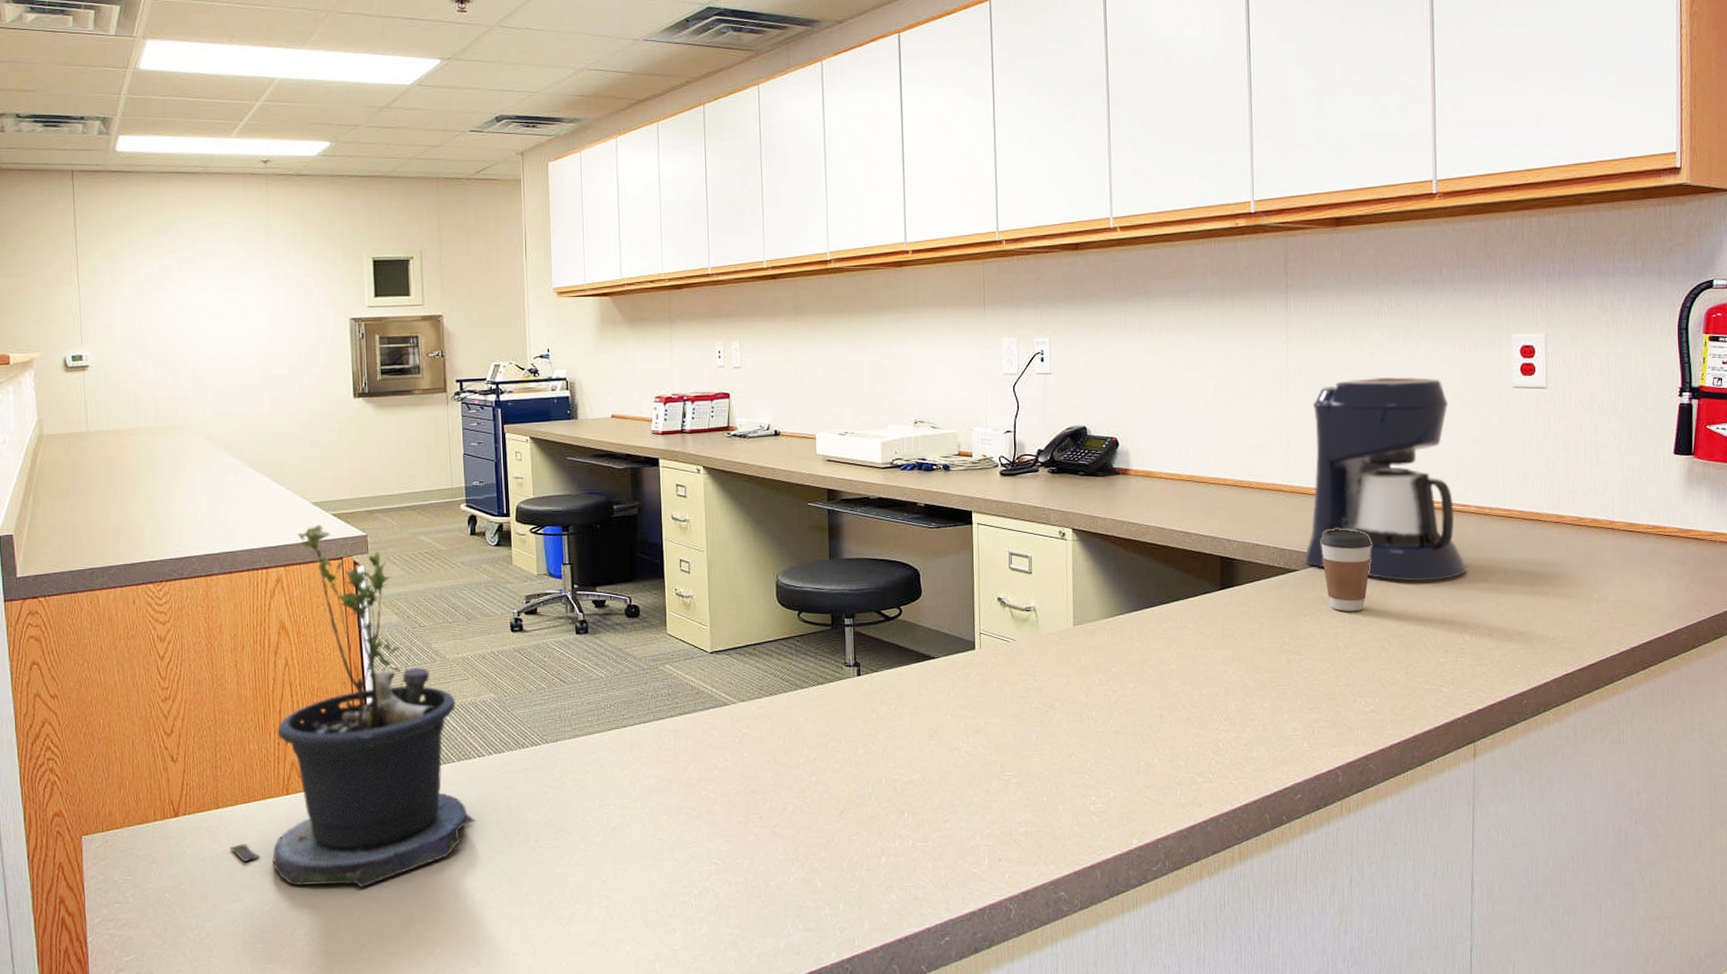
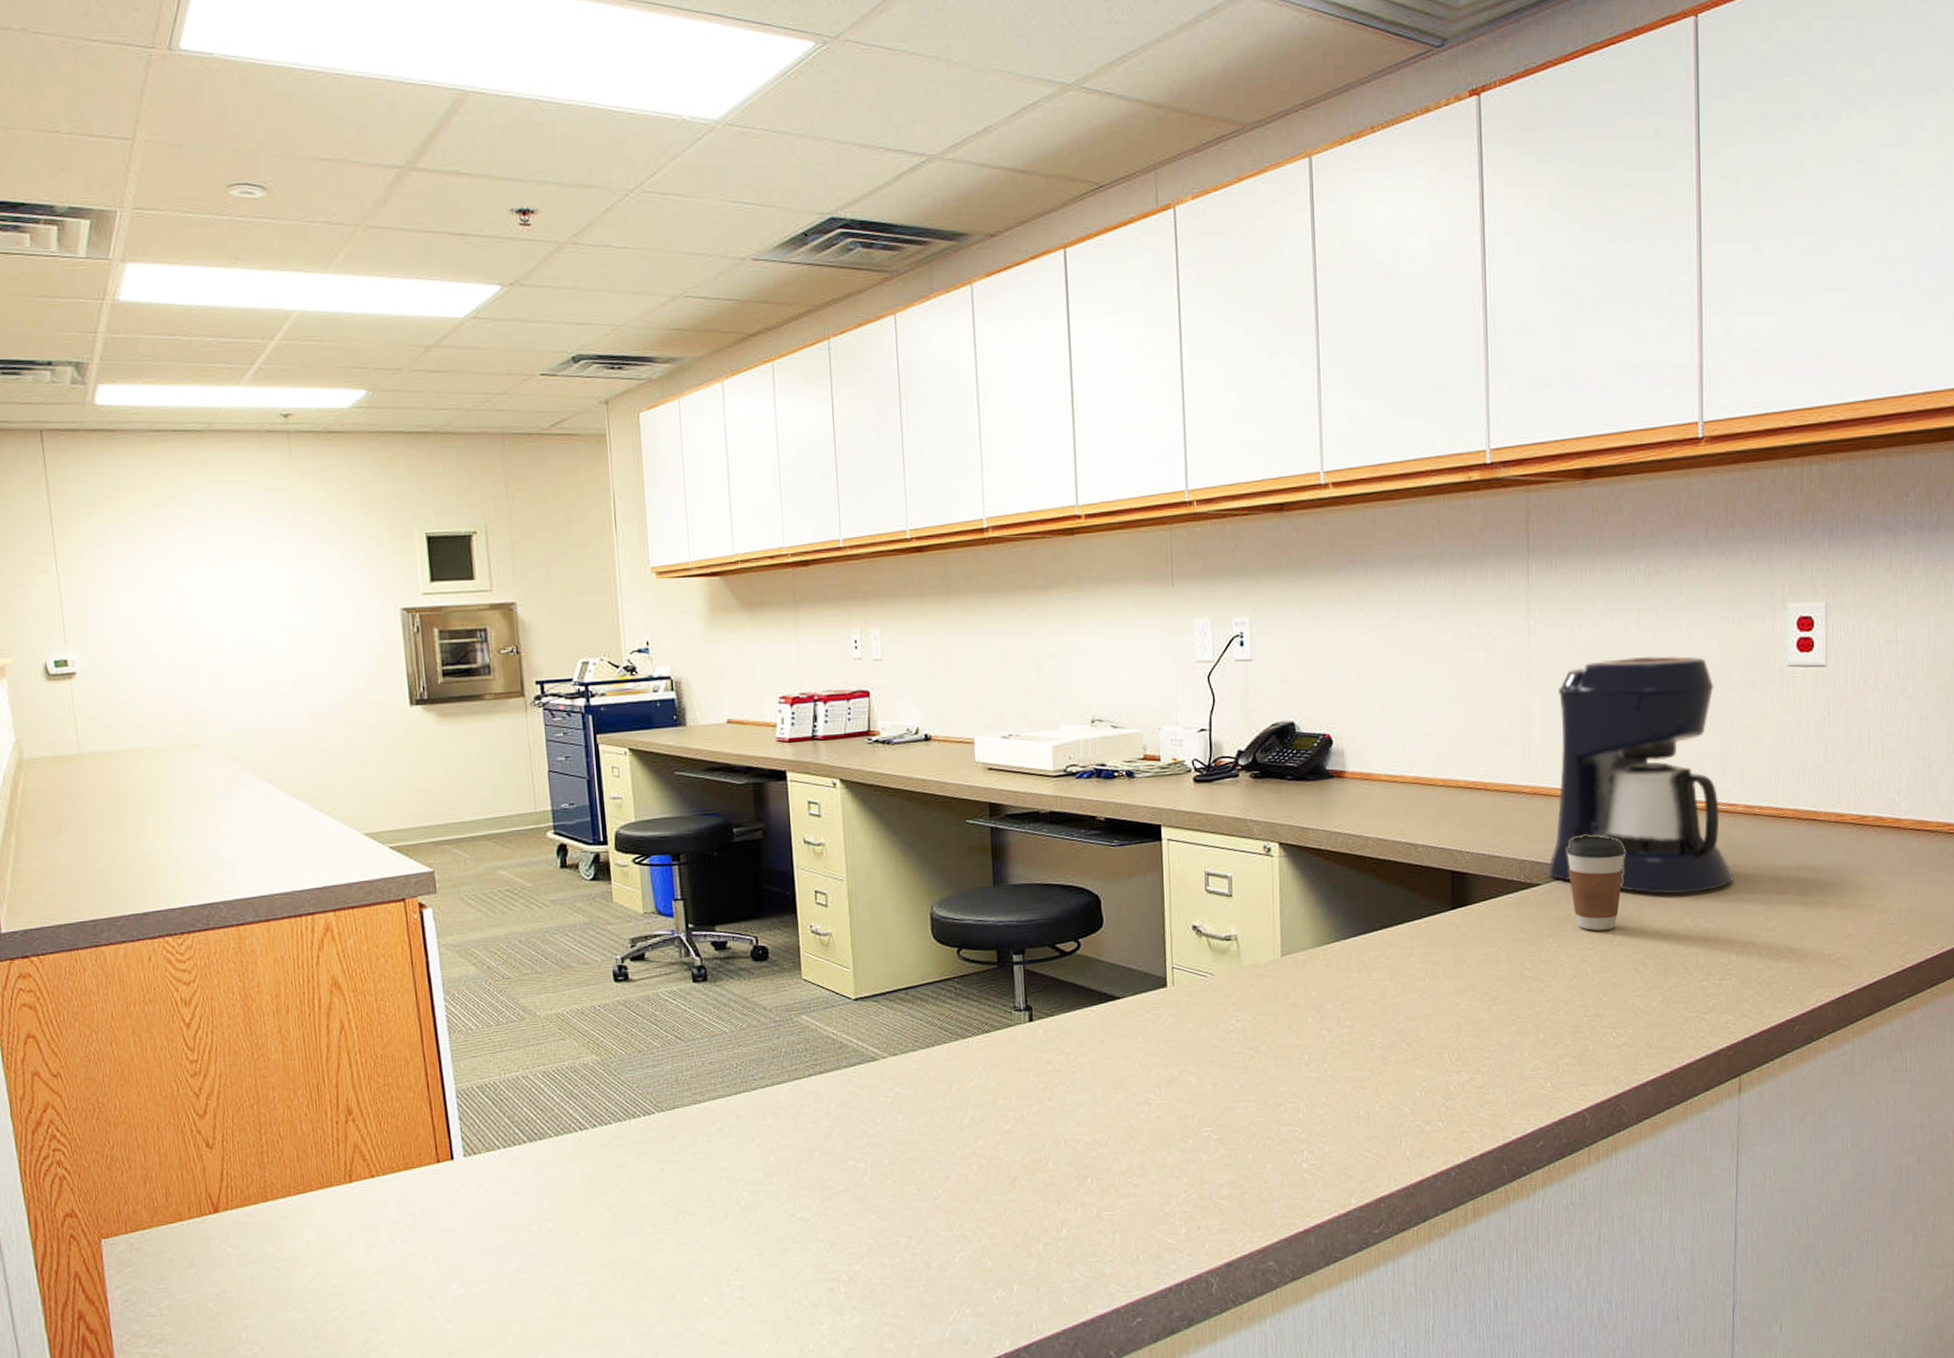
potted plant: present [230,524,476,887] -> none [284,860,581,1289]

